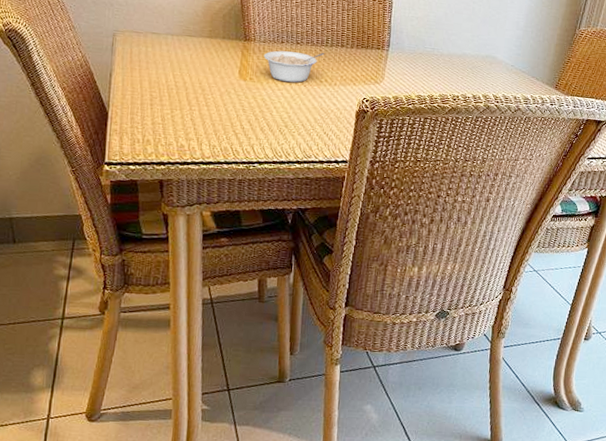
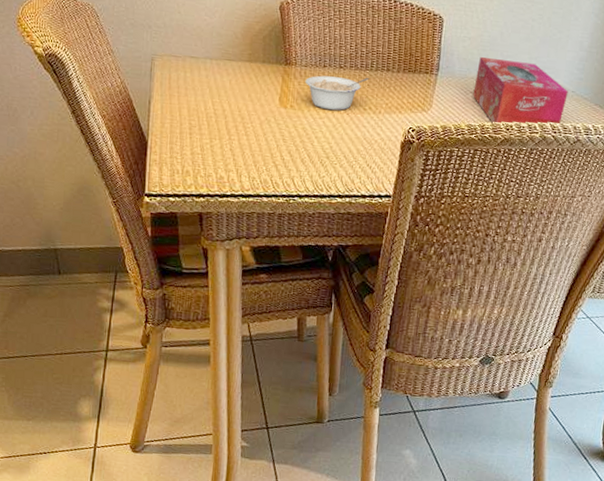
tissue box: none [421,34,508,96] -> present [473,56,568,126]

